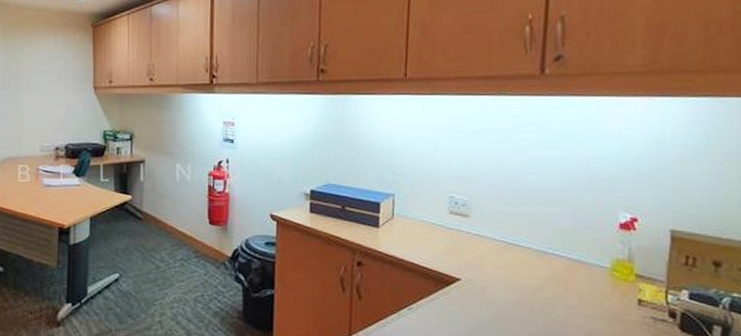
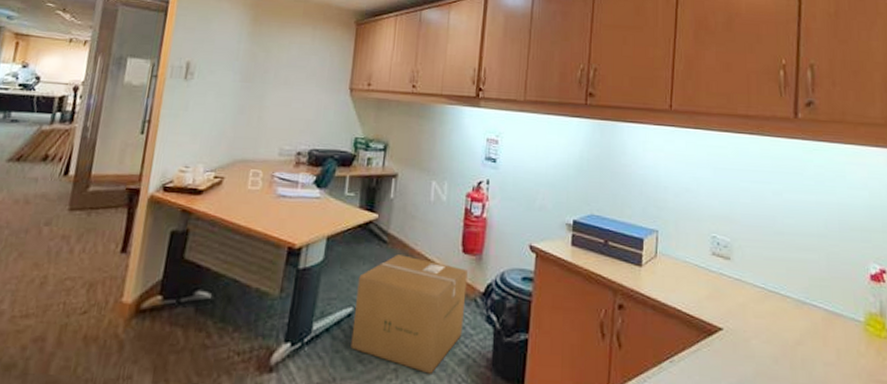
box: none [120,229,216,325] -> present [350,255,468,374]

